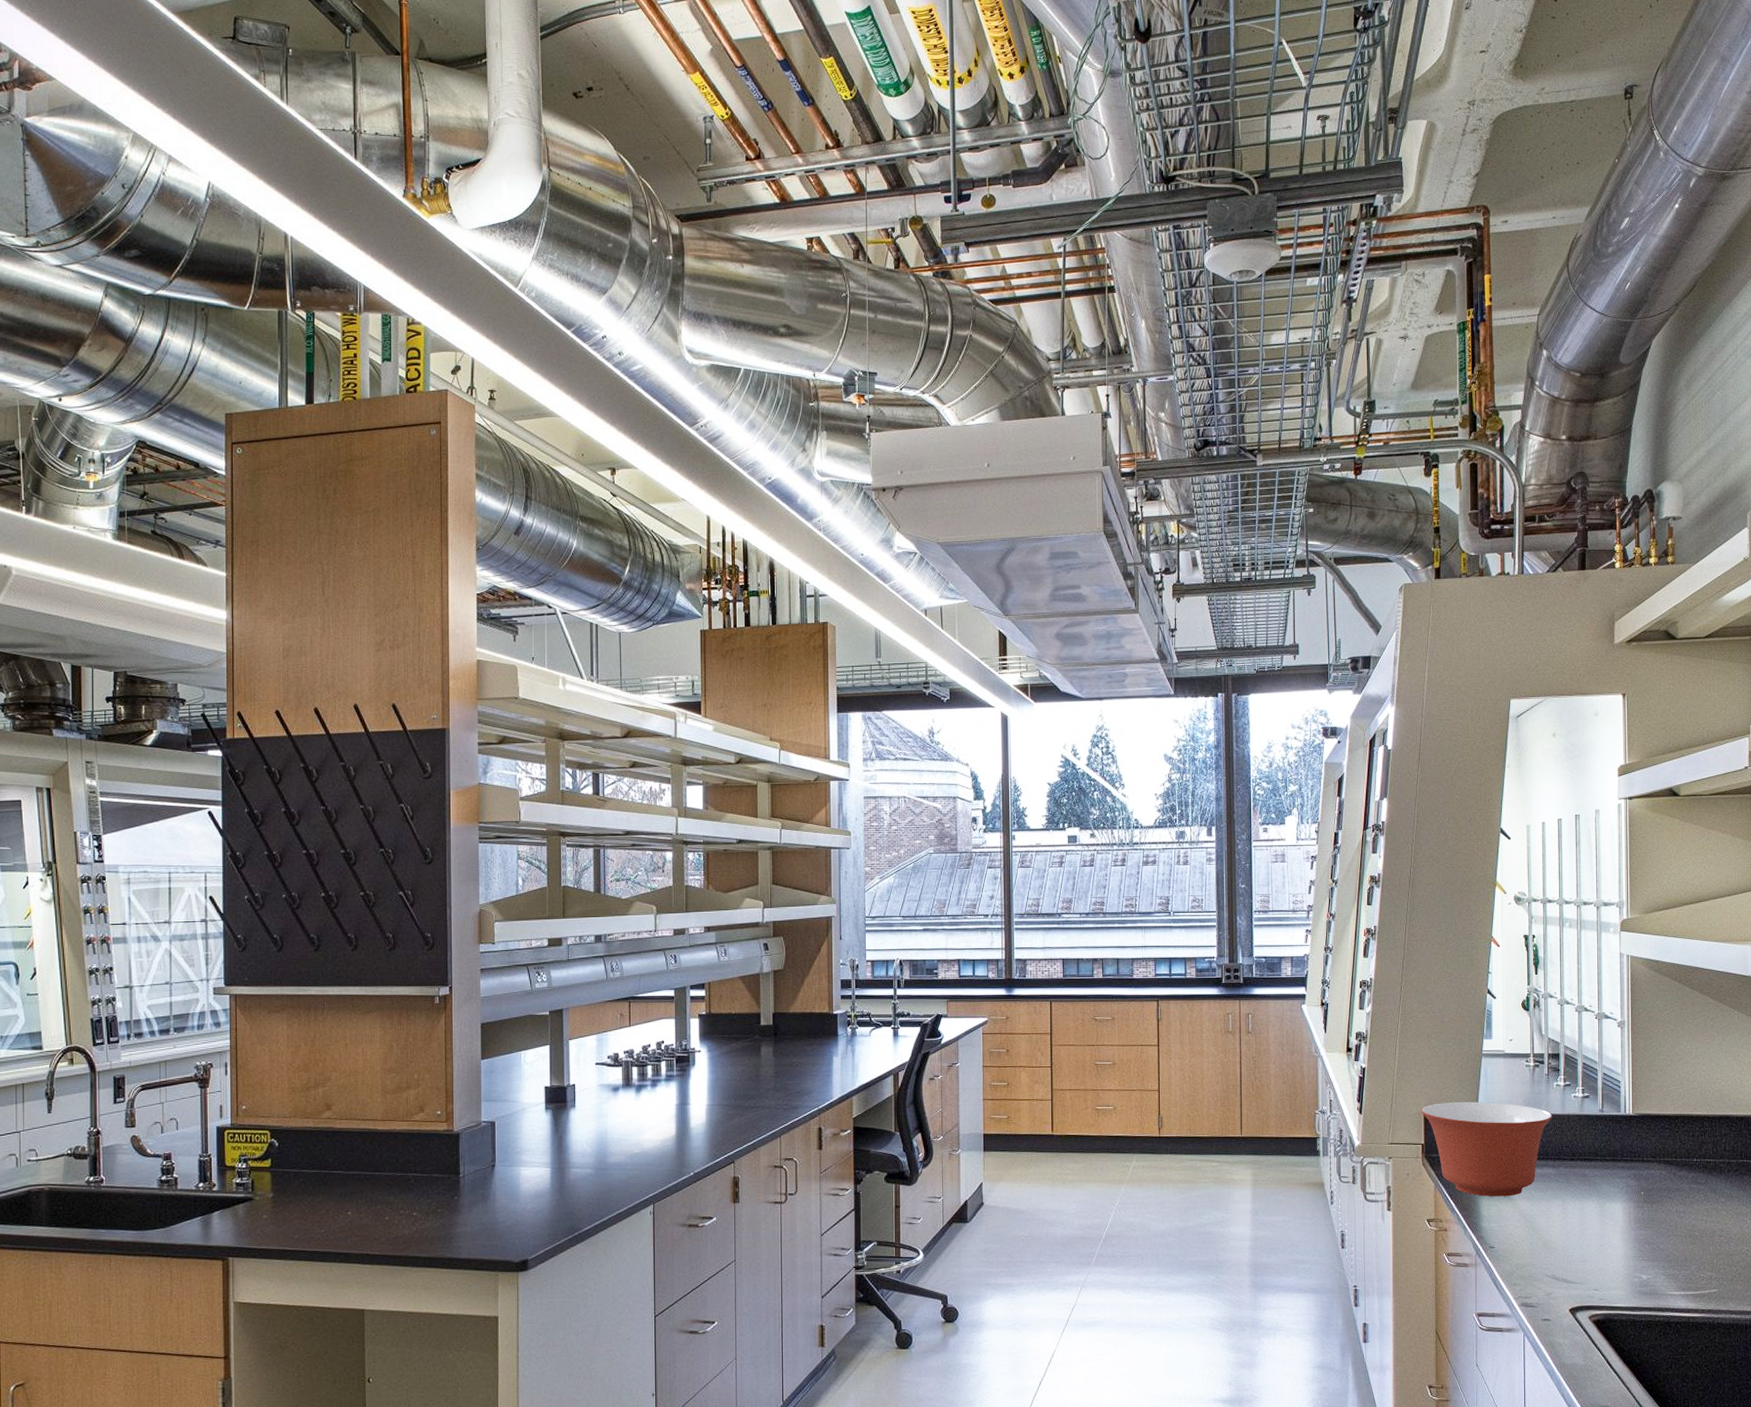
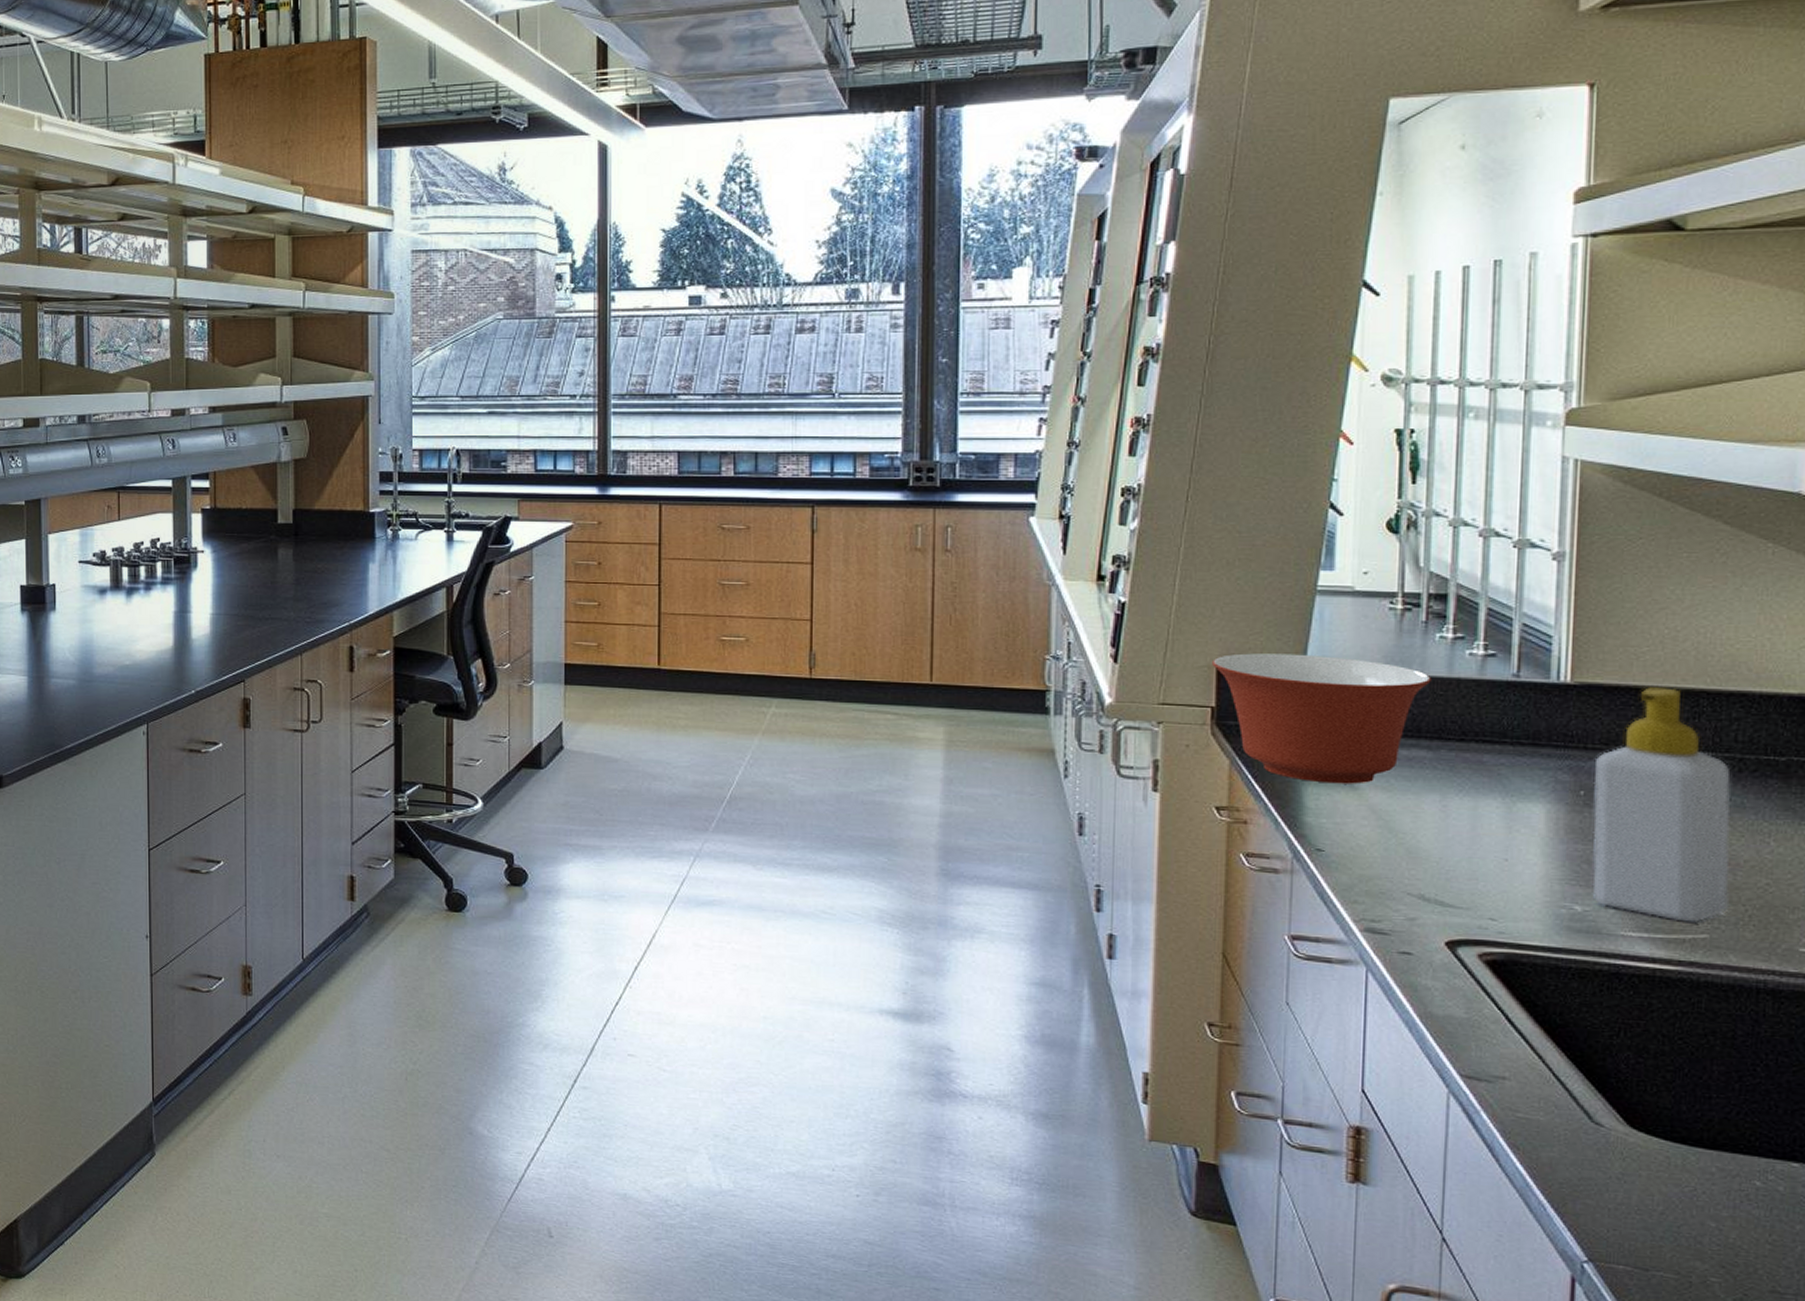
soap bottle: none [1648,1115,1728,1281] -> present [1592,687,1731,922]

